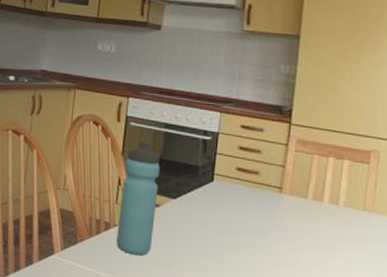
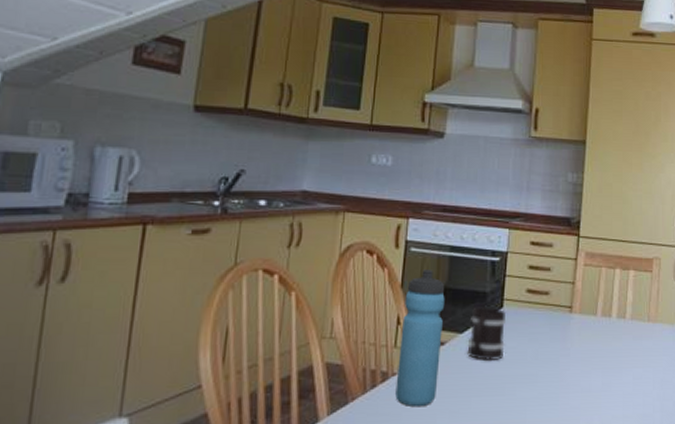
mug: none [179,179,217,226] -> present [467,307,507,360]

